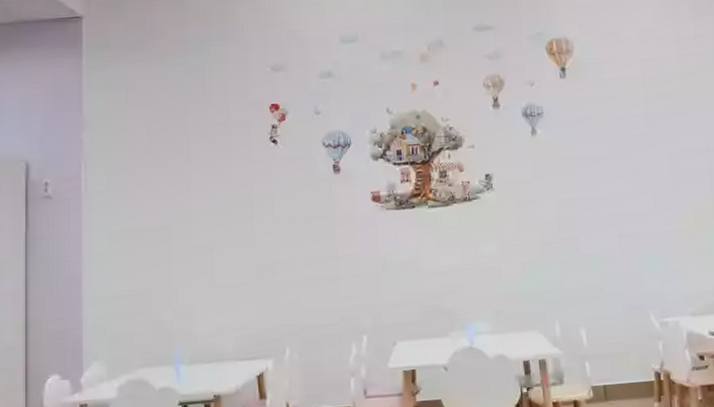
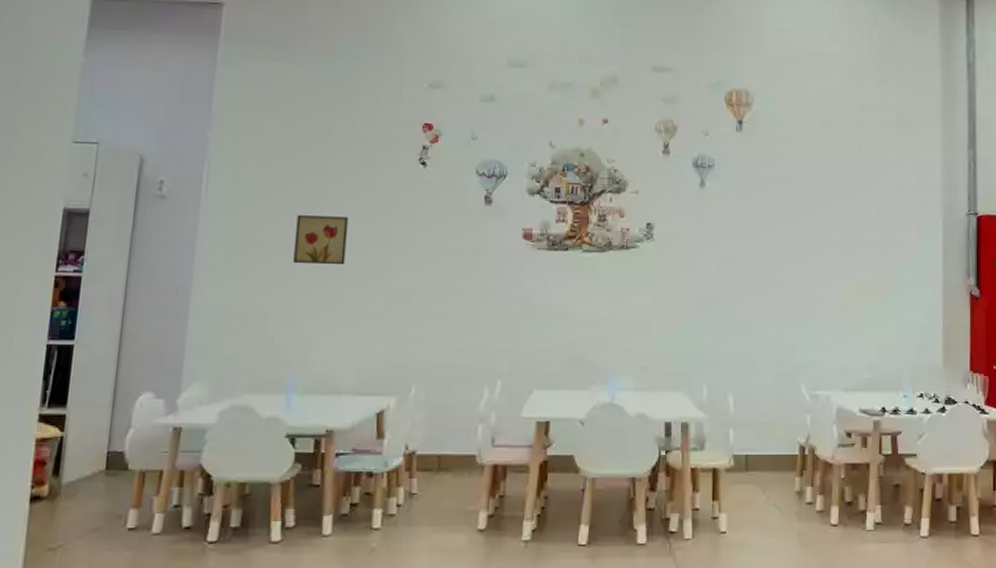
wall art: none [167,198,214,245] -> present [293,215,349,265]

